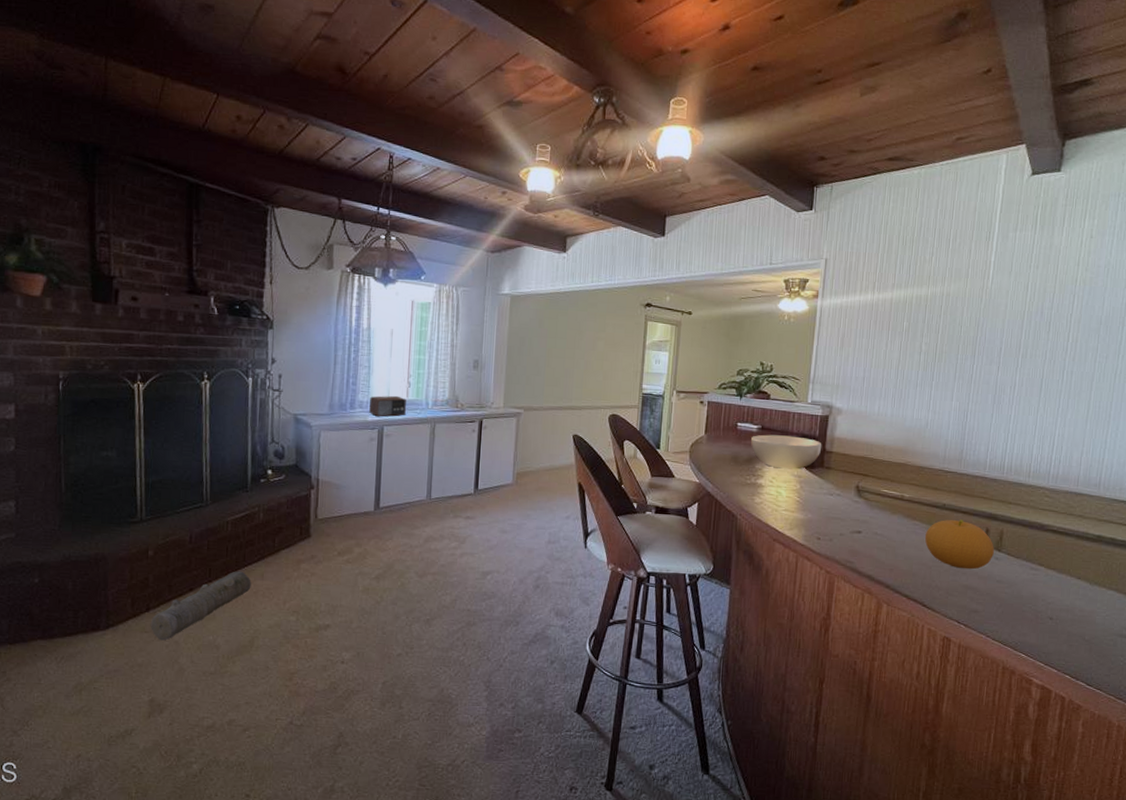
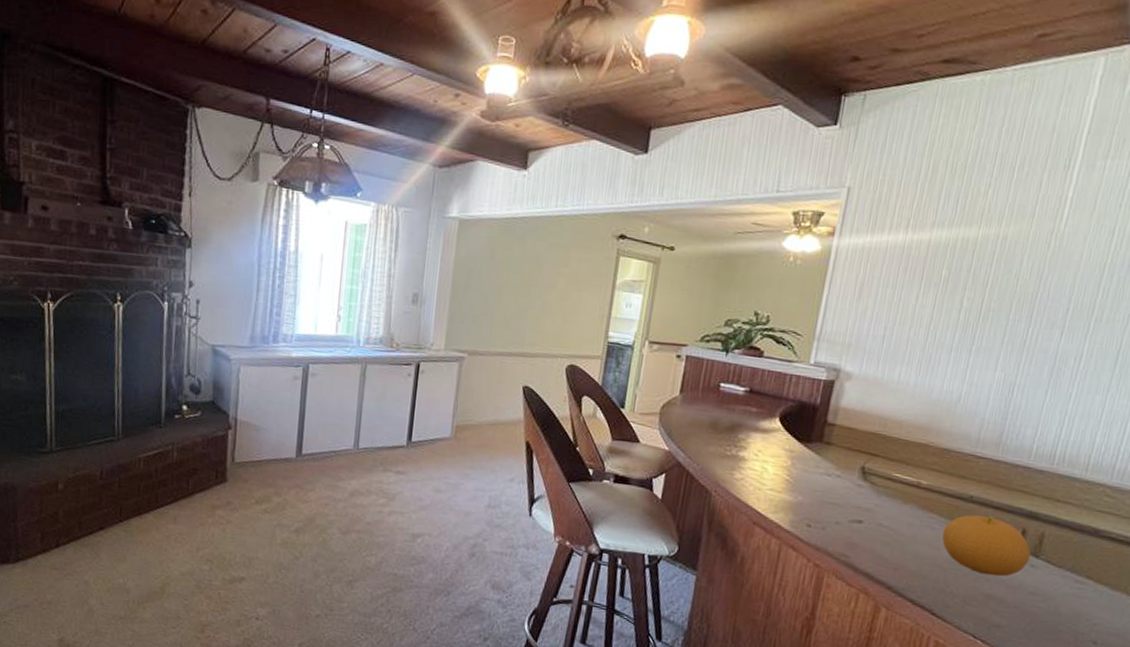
decorative log: present [150,571,251,641] -> none [59,512,164,579]
radio: present [369,395,406,417] -> none [294,329,335,354]
bowl: present [750,434,822,470] -> none [734,399,824,443]

